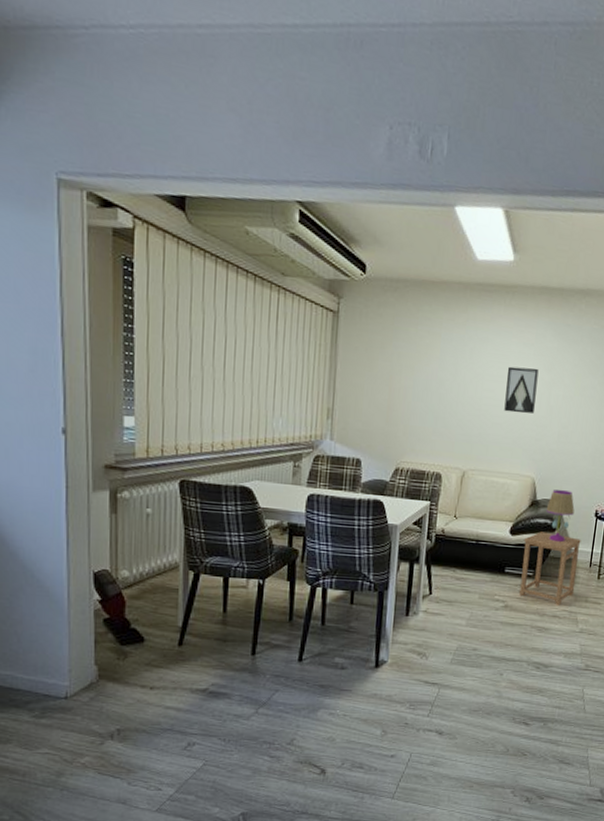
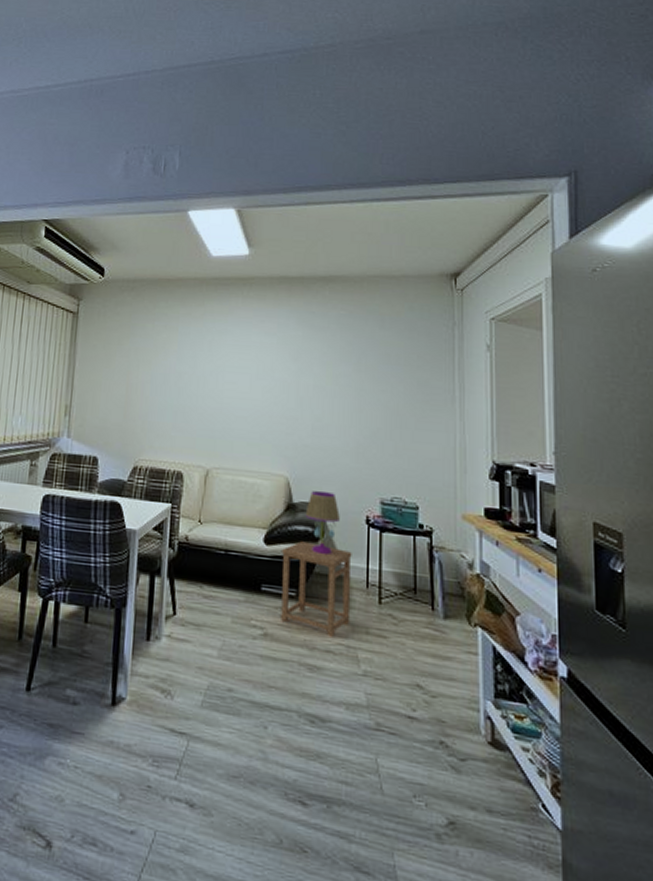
wall art: present [504,366,539,414] -> none [248,357,284,406]

